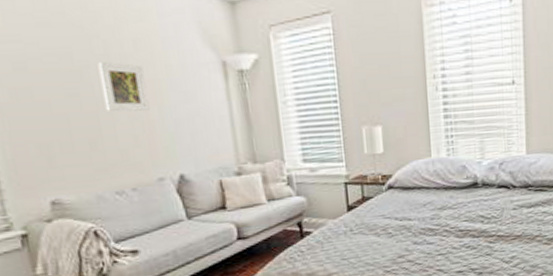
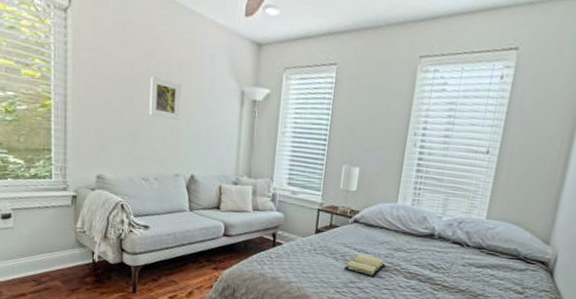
book: none [388,222,434,246] -> present [343,254,386,277]

